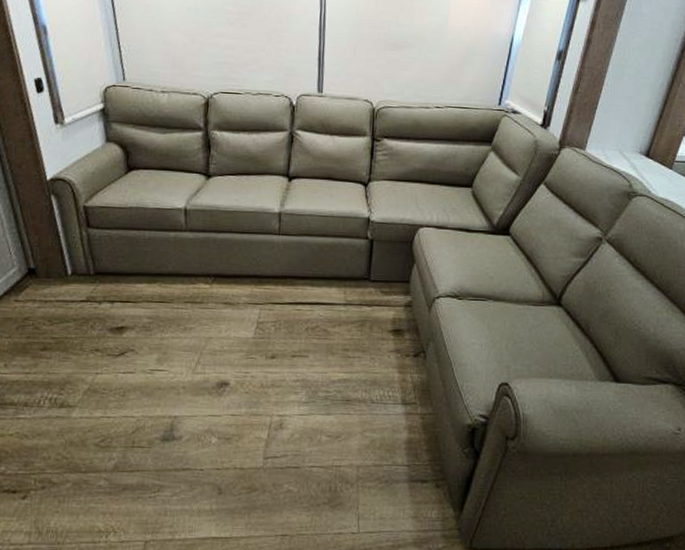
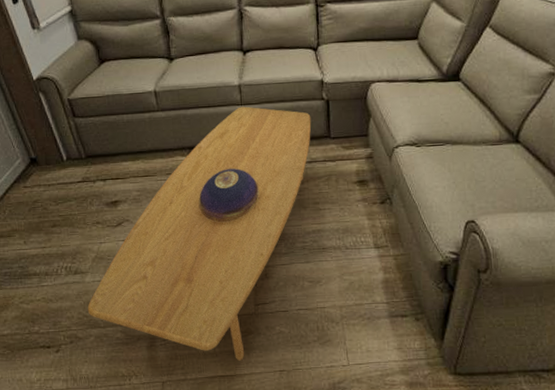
coffee table: none [68,236,352,521] -> present [87,106,312,361]
decorative bowl: none [216,302,287,363] -> present [198,168,260,223]

